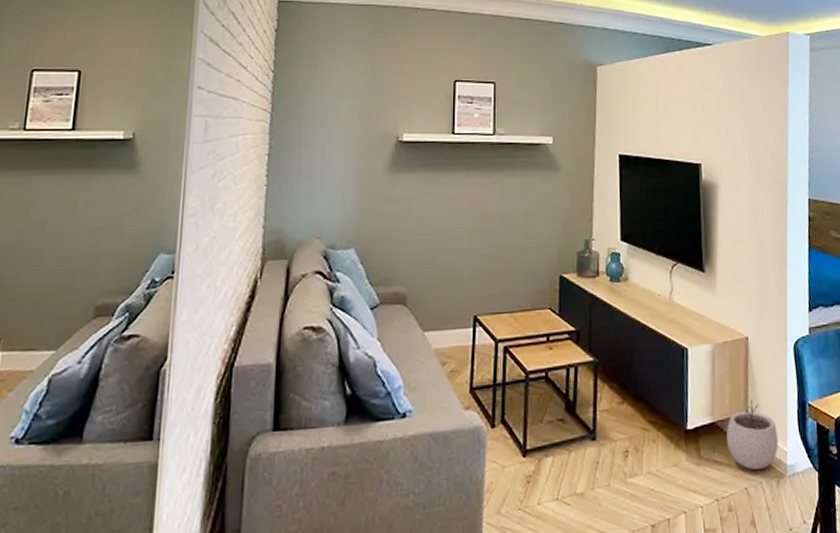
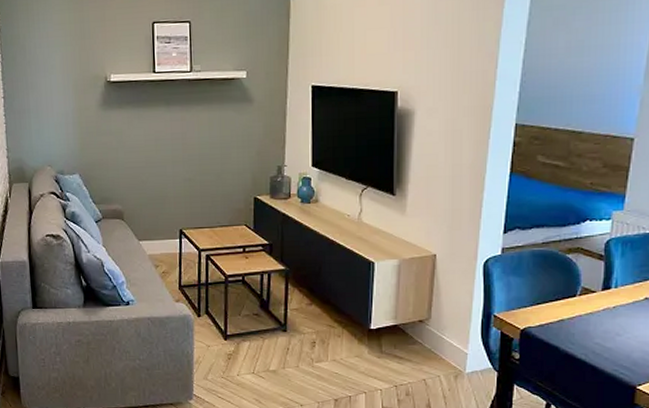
plant pot: present [726,400,778,471] -> none [408,308,459,366]

